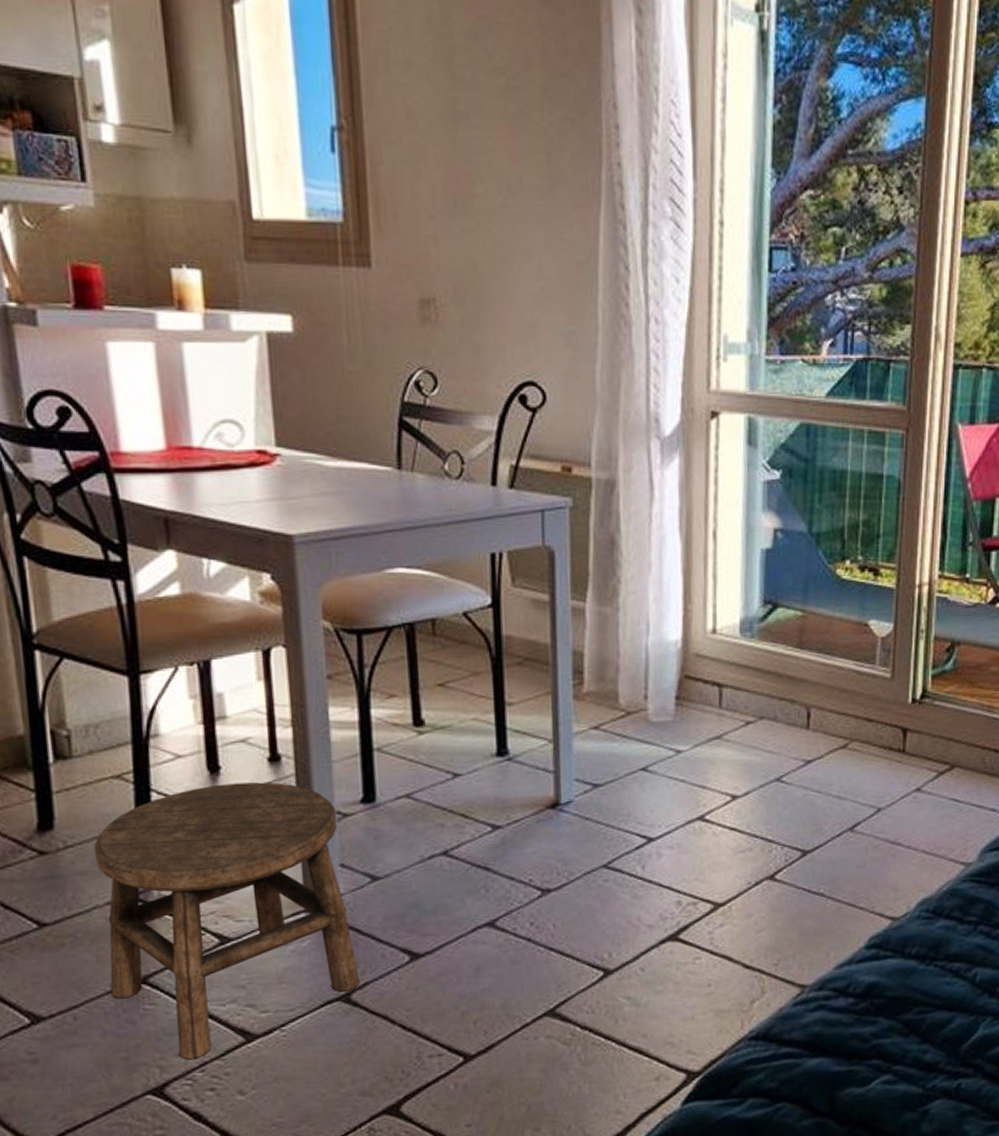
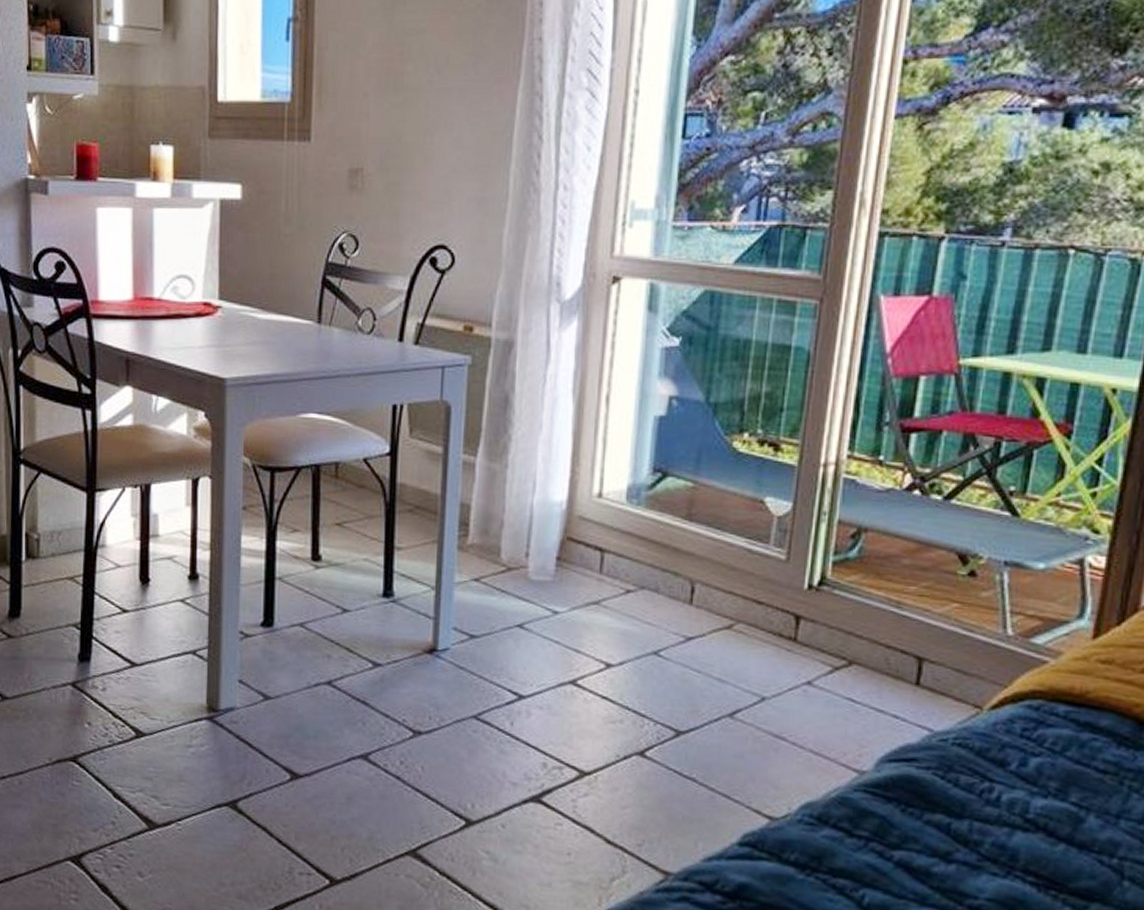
stool: present [94,782,360,1060] -> none [48,594,246,837]

